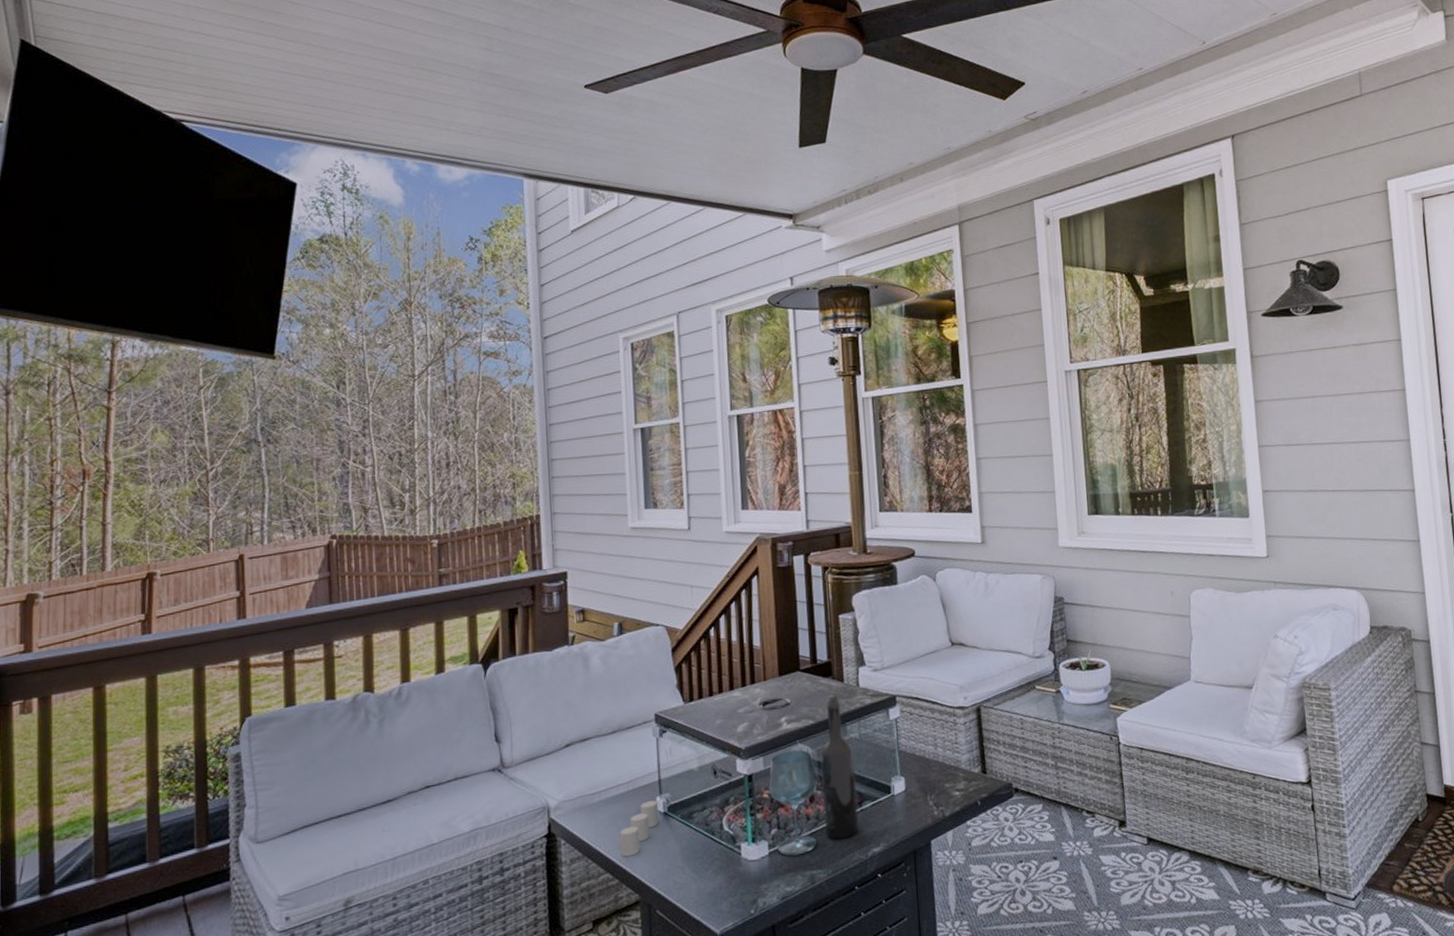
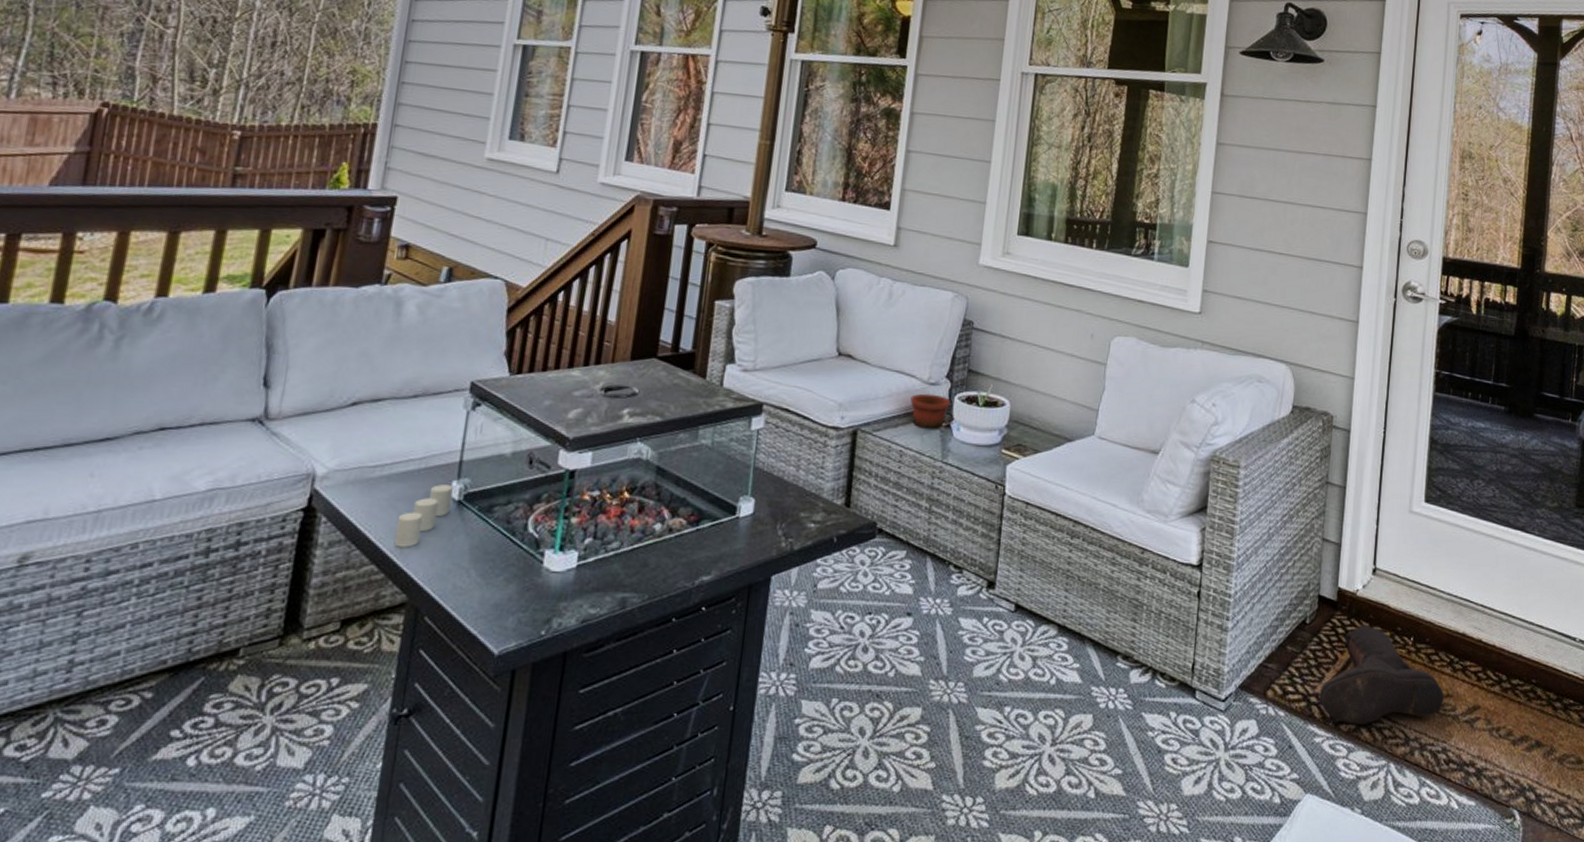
wine glass: present [768,750,819,856] -> none [588,449,653,573]
wine bottle: present [820,694,859,839] -> none [648,390,702,561]
pot: none [1021,666,1057,698] -> present [910,393,952,431]

